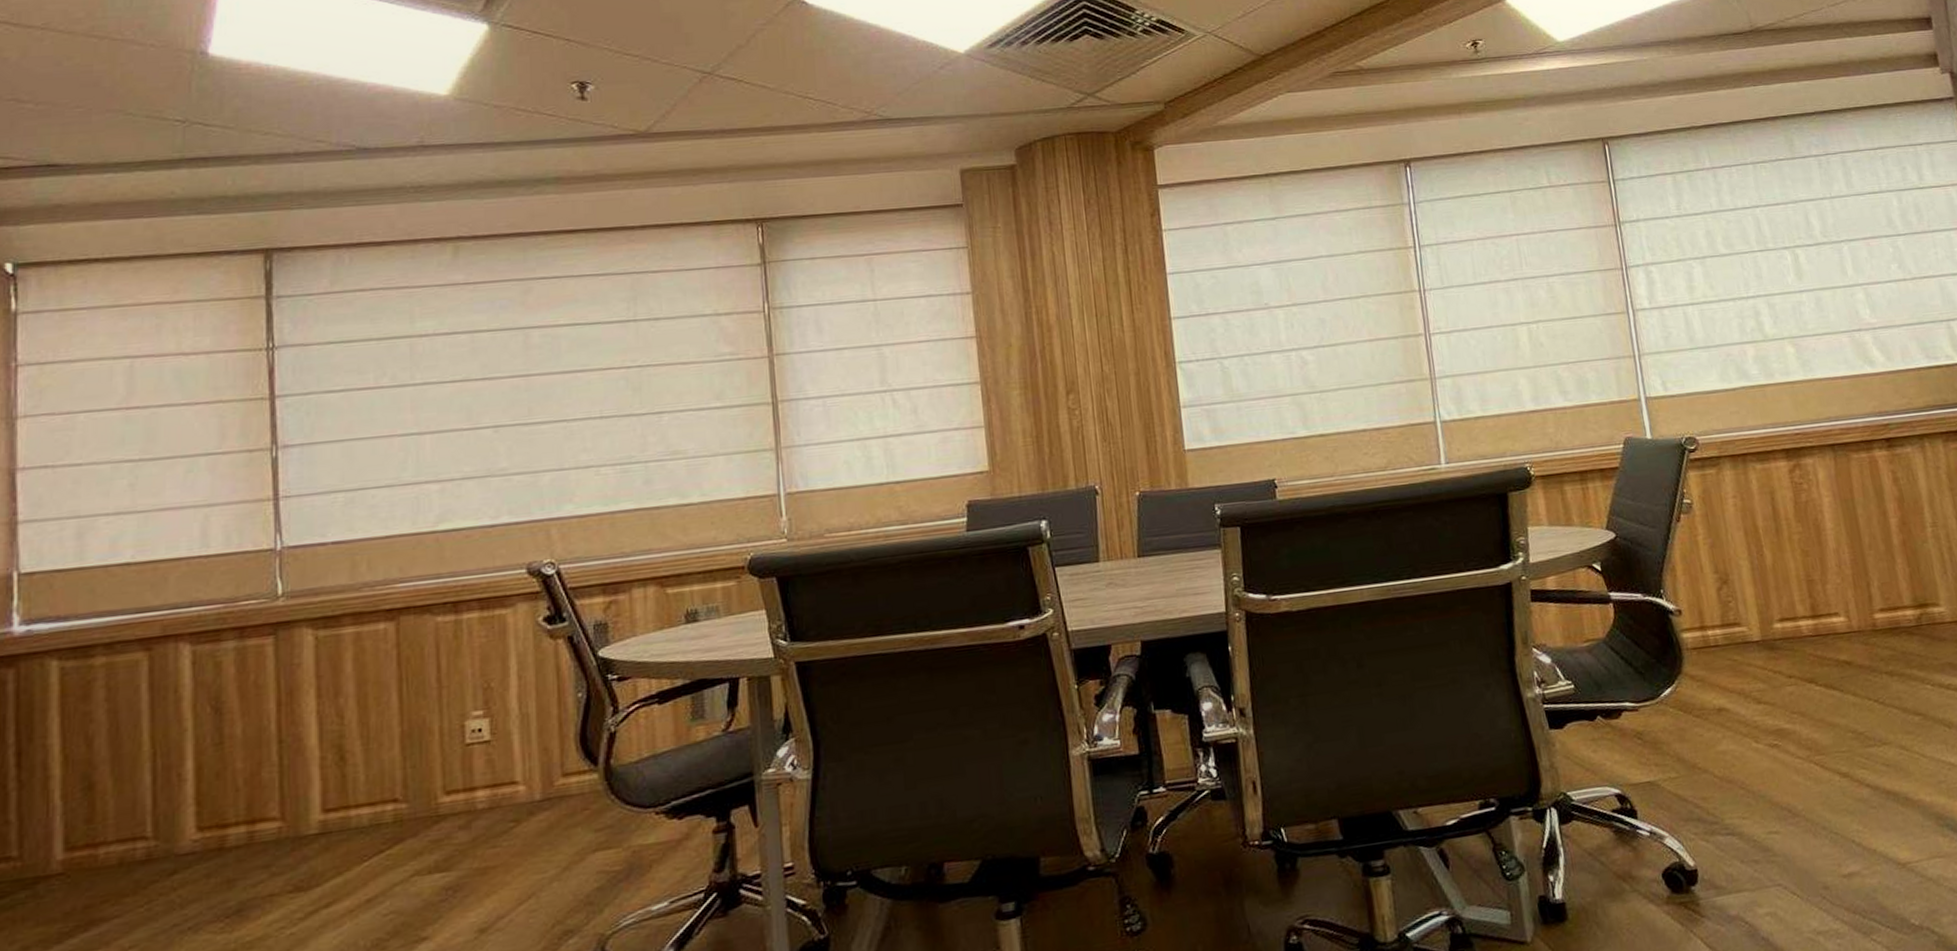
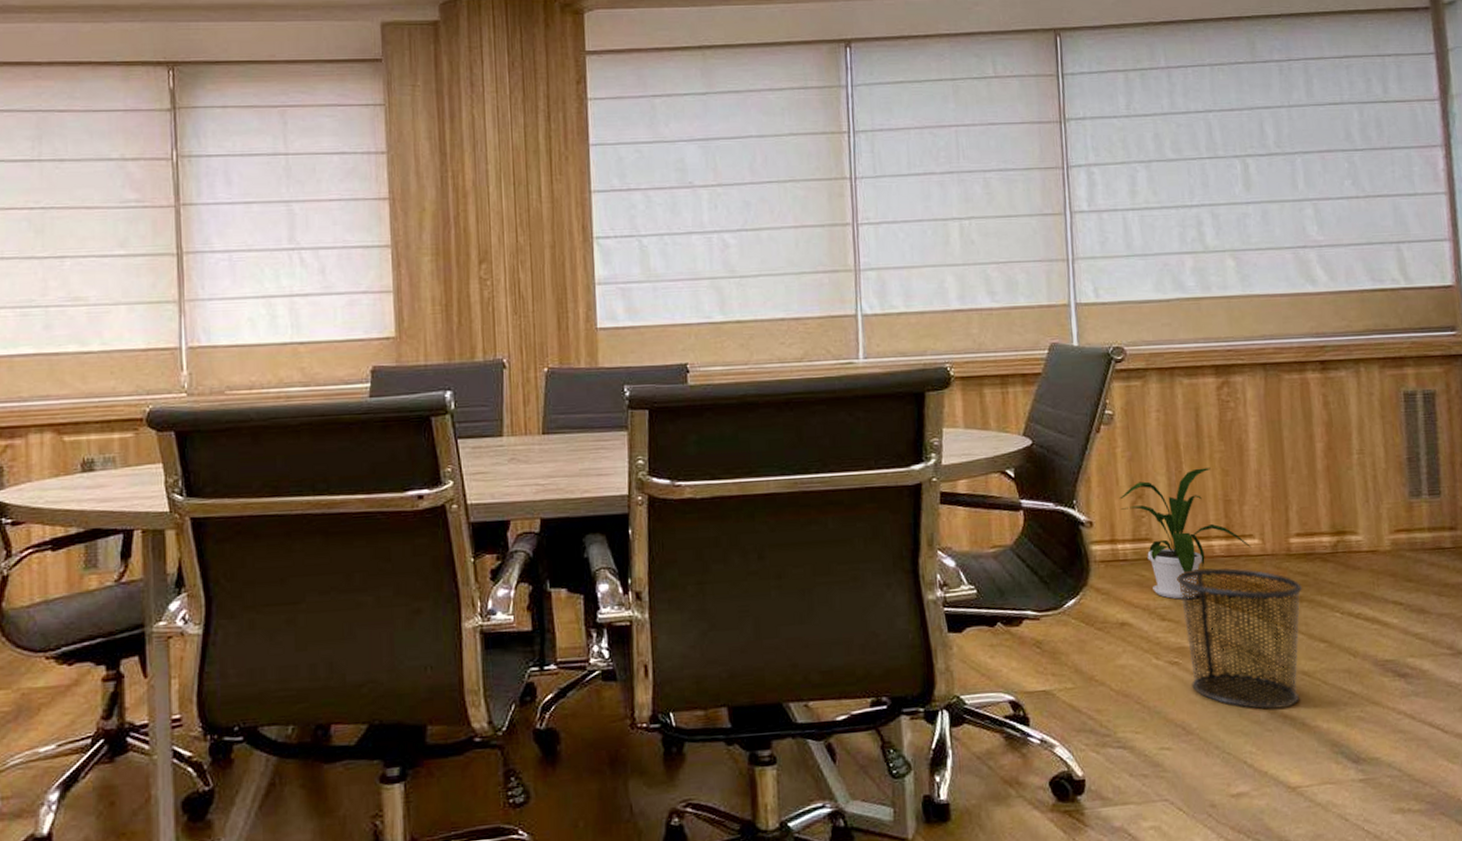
house plant: none [1705,549,1838,682] -> present [1120,467,1252,599]
waste bin: none [1768,647,1900,787] -> present [1177,567,1302,709]

